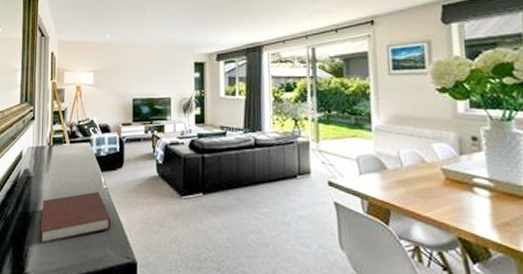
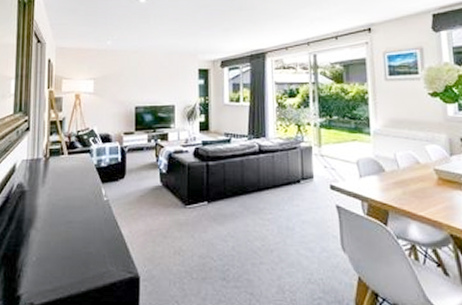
notebook: present [39,191,111,243] -> none [34,204,112,262]

